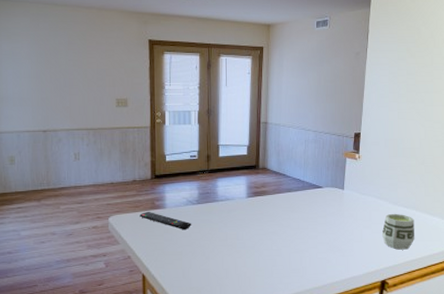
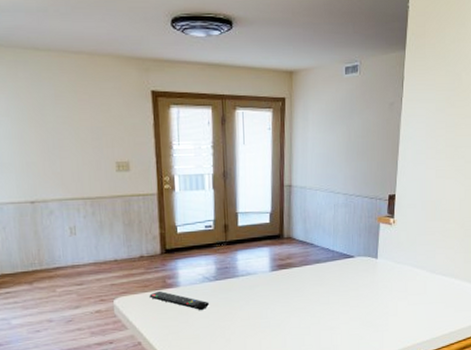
cup: present [382,213,414,250] -> none [419,282,453,322]

